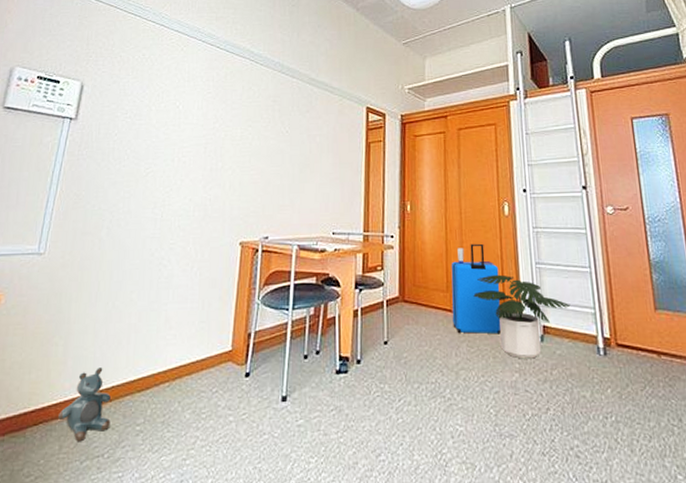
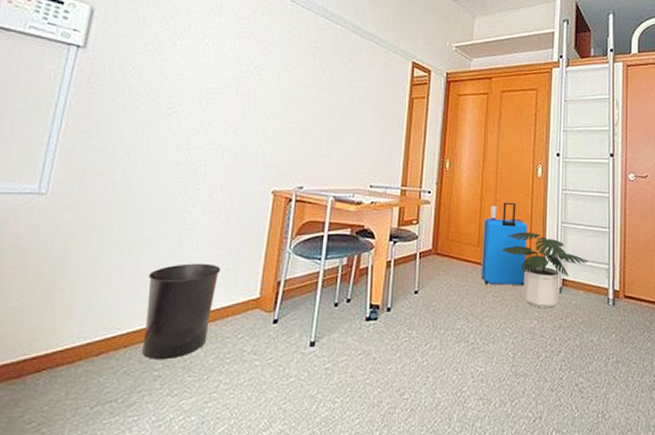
stuffed animal: present [58,367,112,442] -> none [65,314,127,388]
waste bin: none [126,316,195,413] -> present [142,263,221,359]

